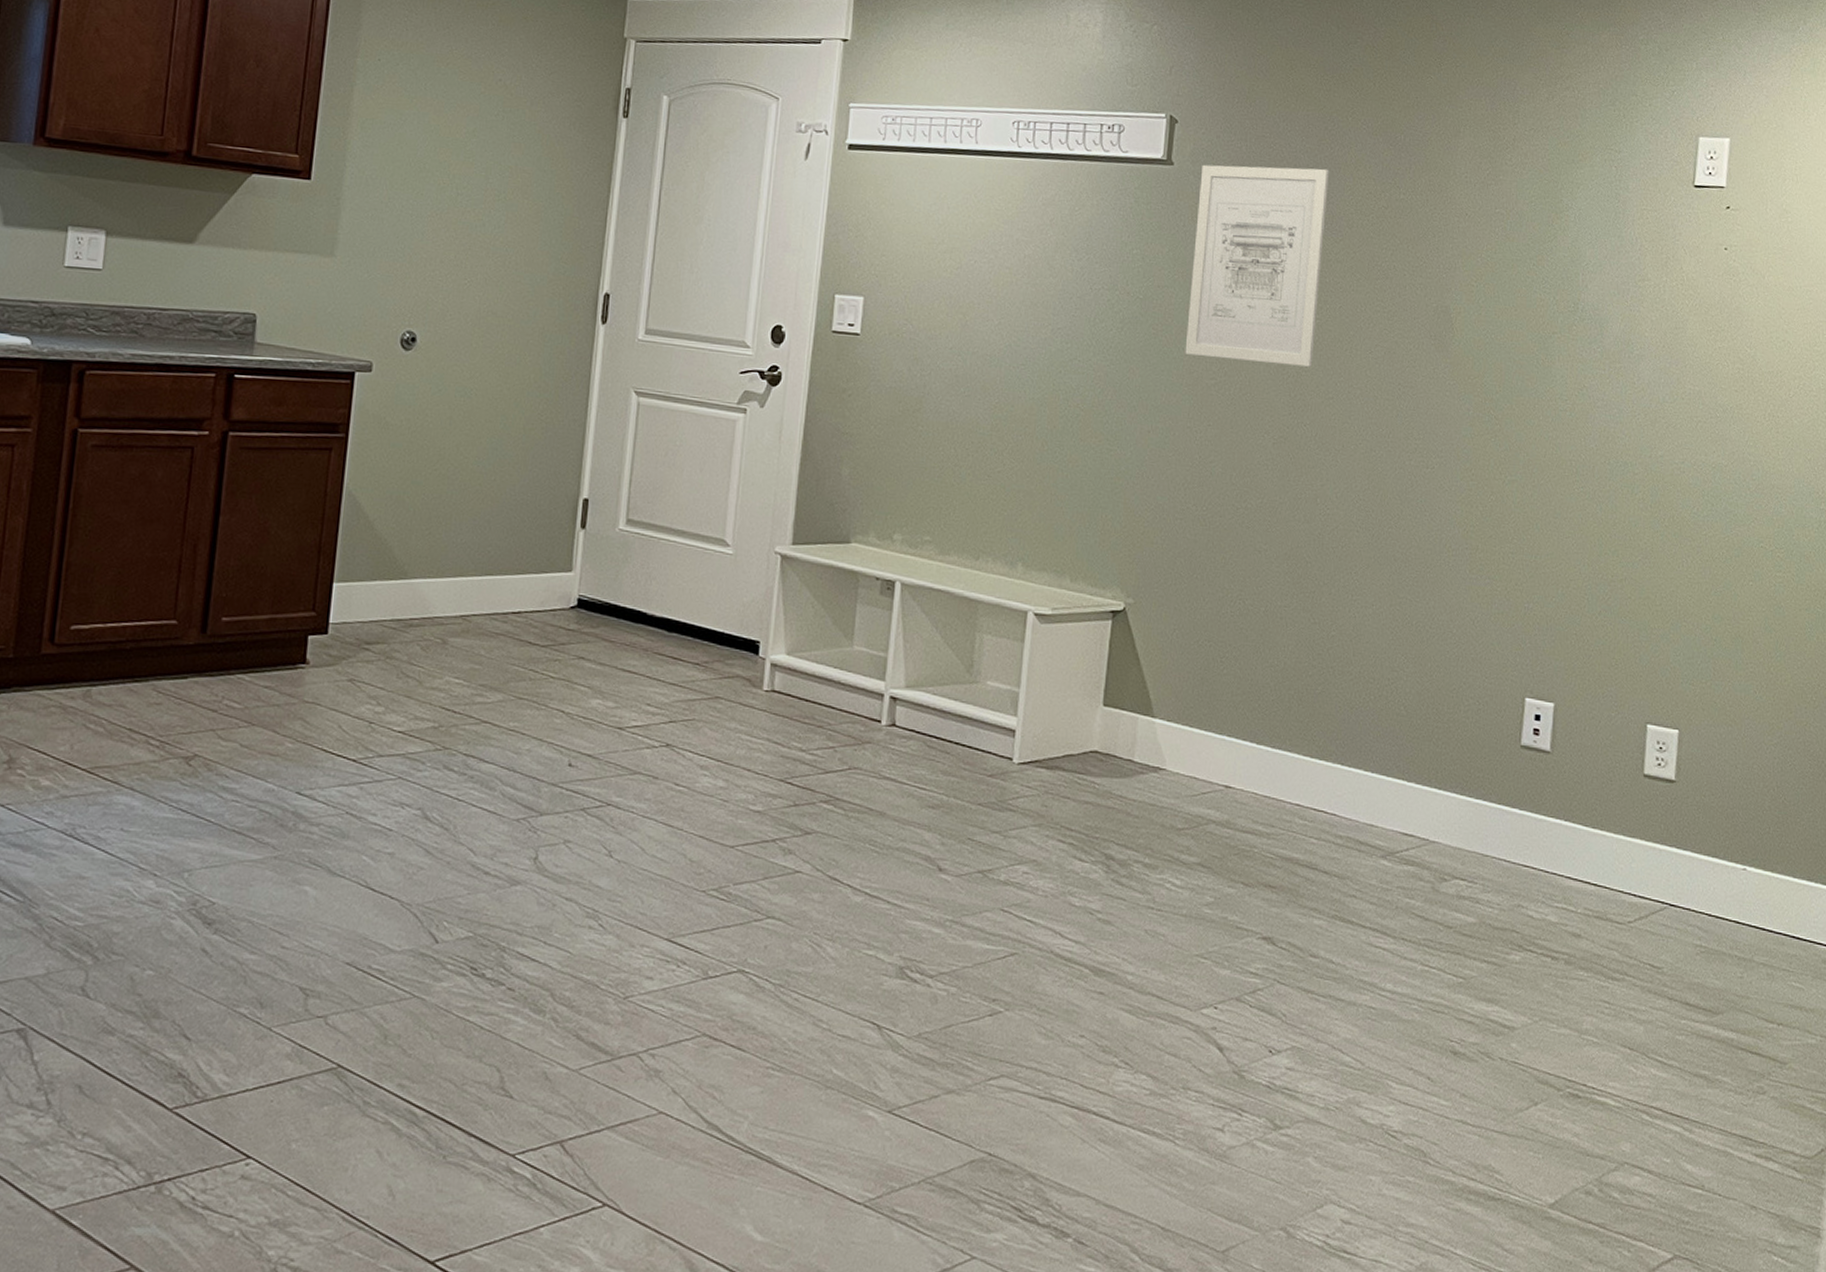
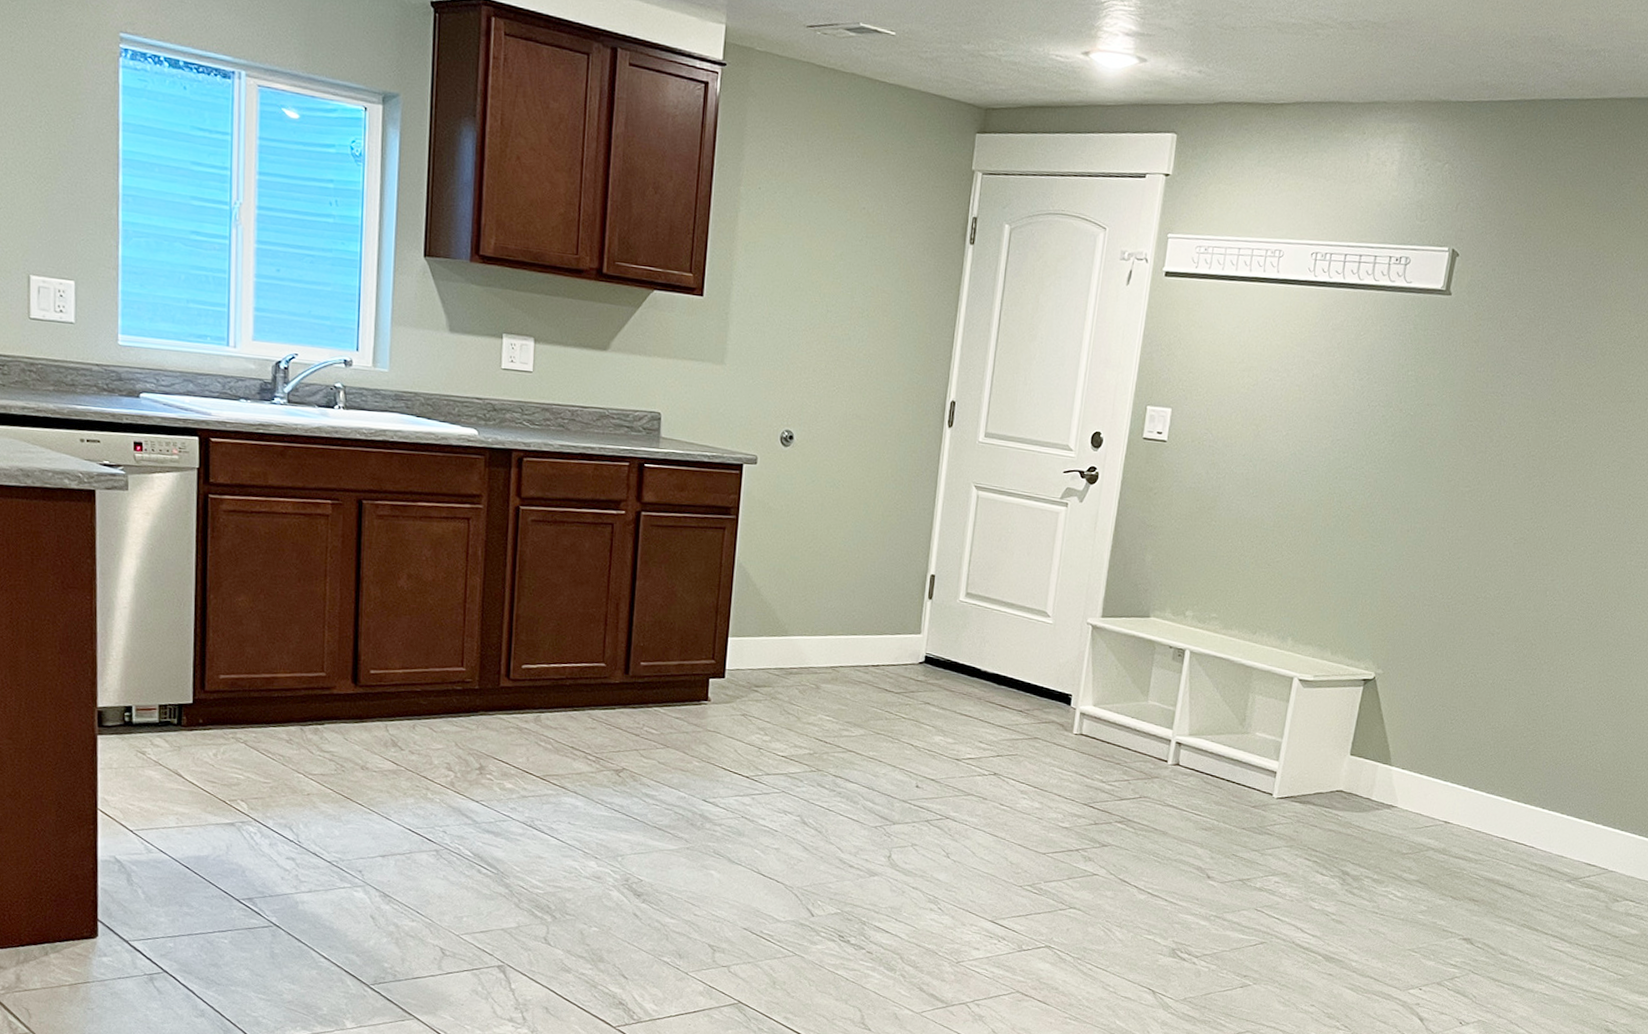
wall art: present [1185,164,1330,367] -> none [1445,295,1591,478]

